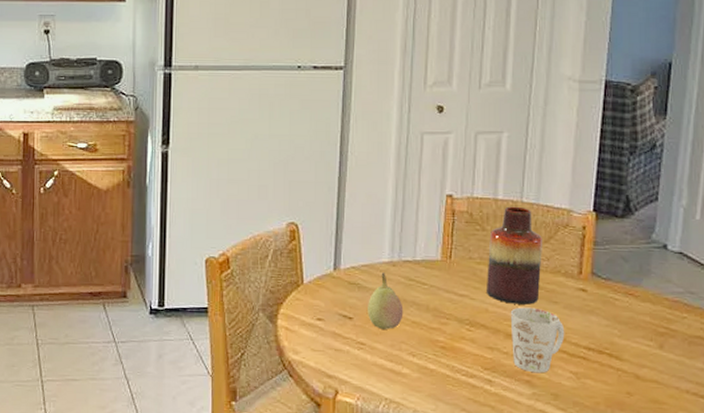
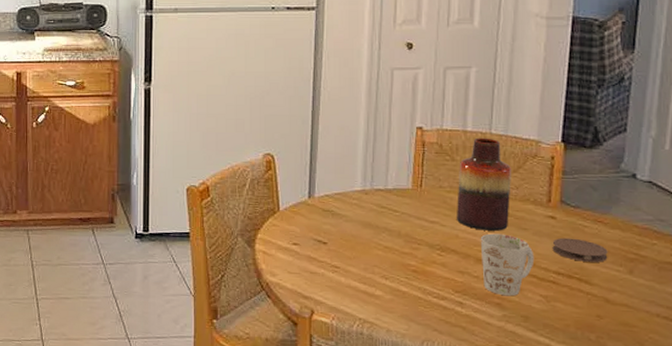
fruit: present [368,273,404,329] -> none [341,200,376,254]
coaster: none [583,311,639,337] -> present [552,237,608,262]

